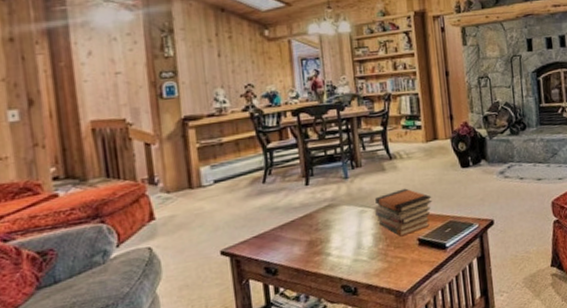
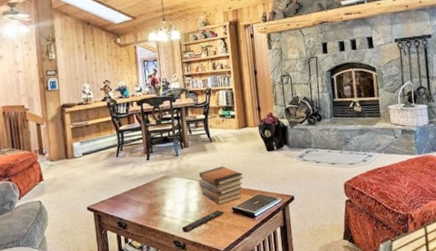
remote control: none [352,242,408,274] -> present [181,210,224,233]

